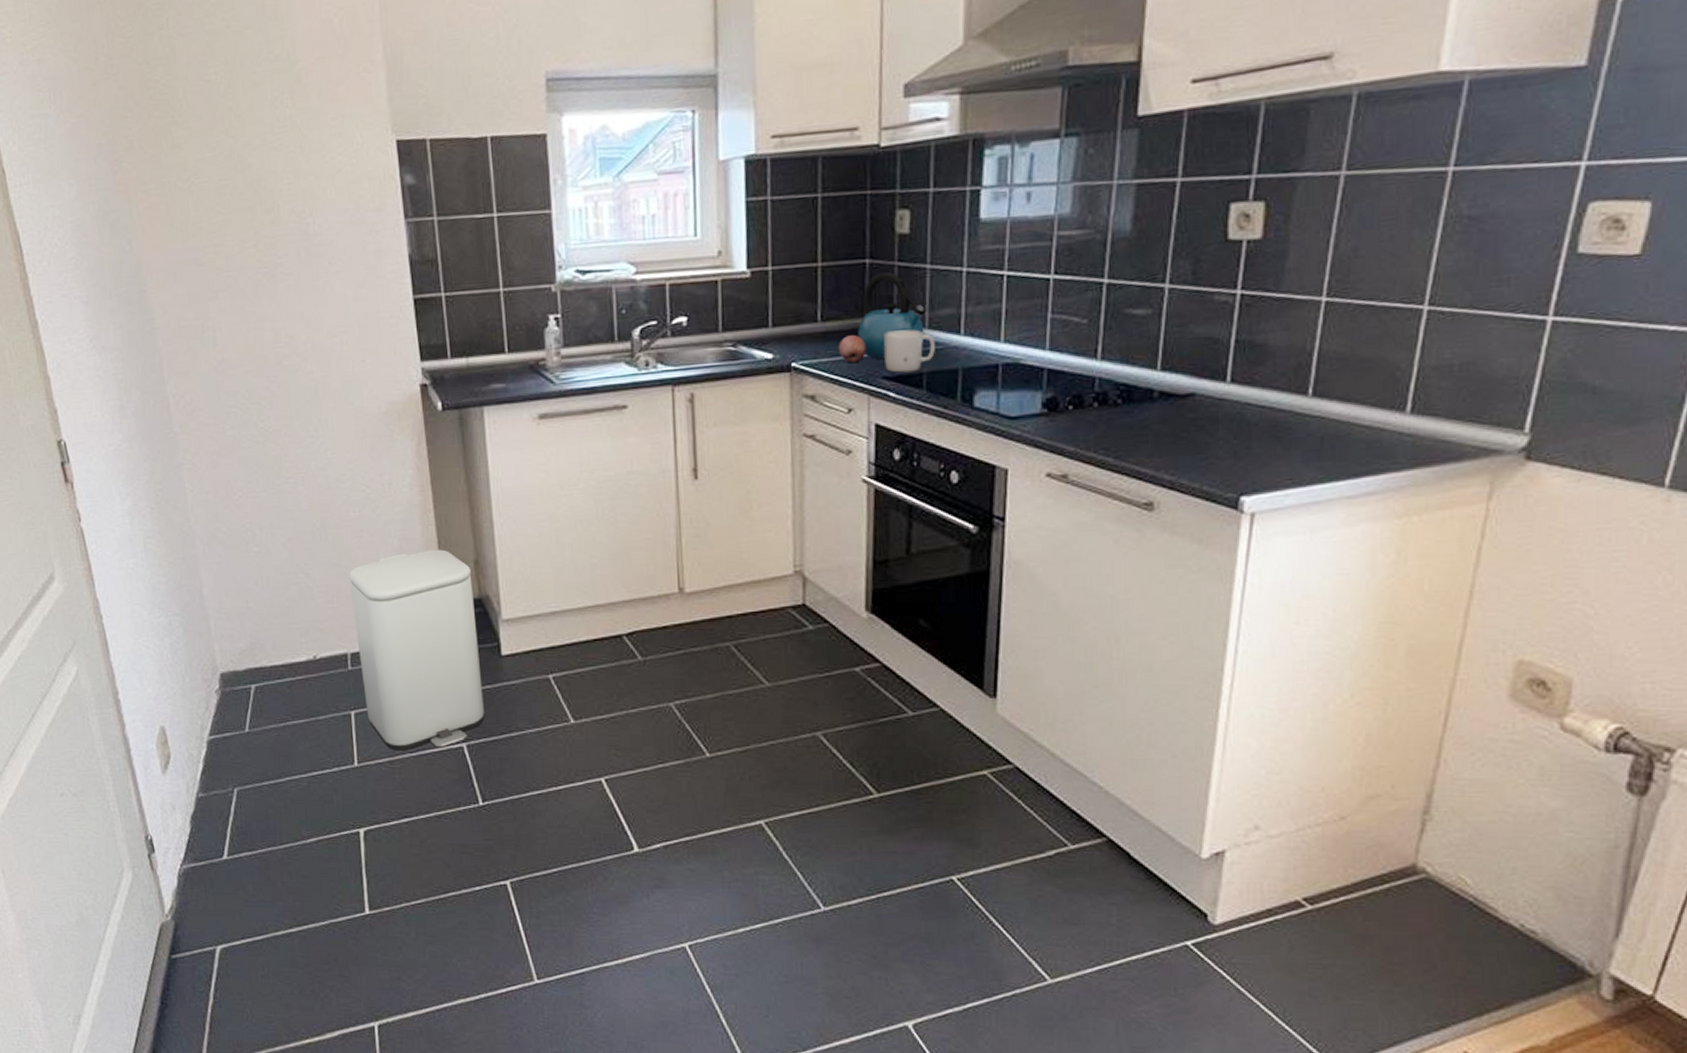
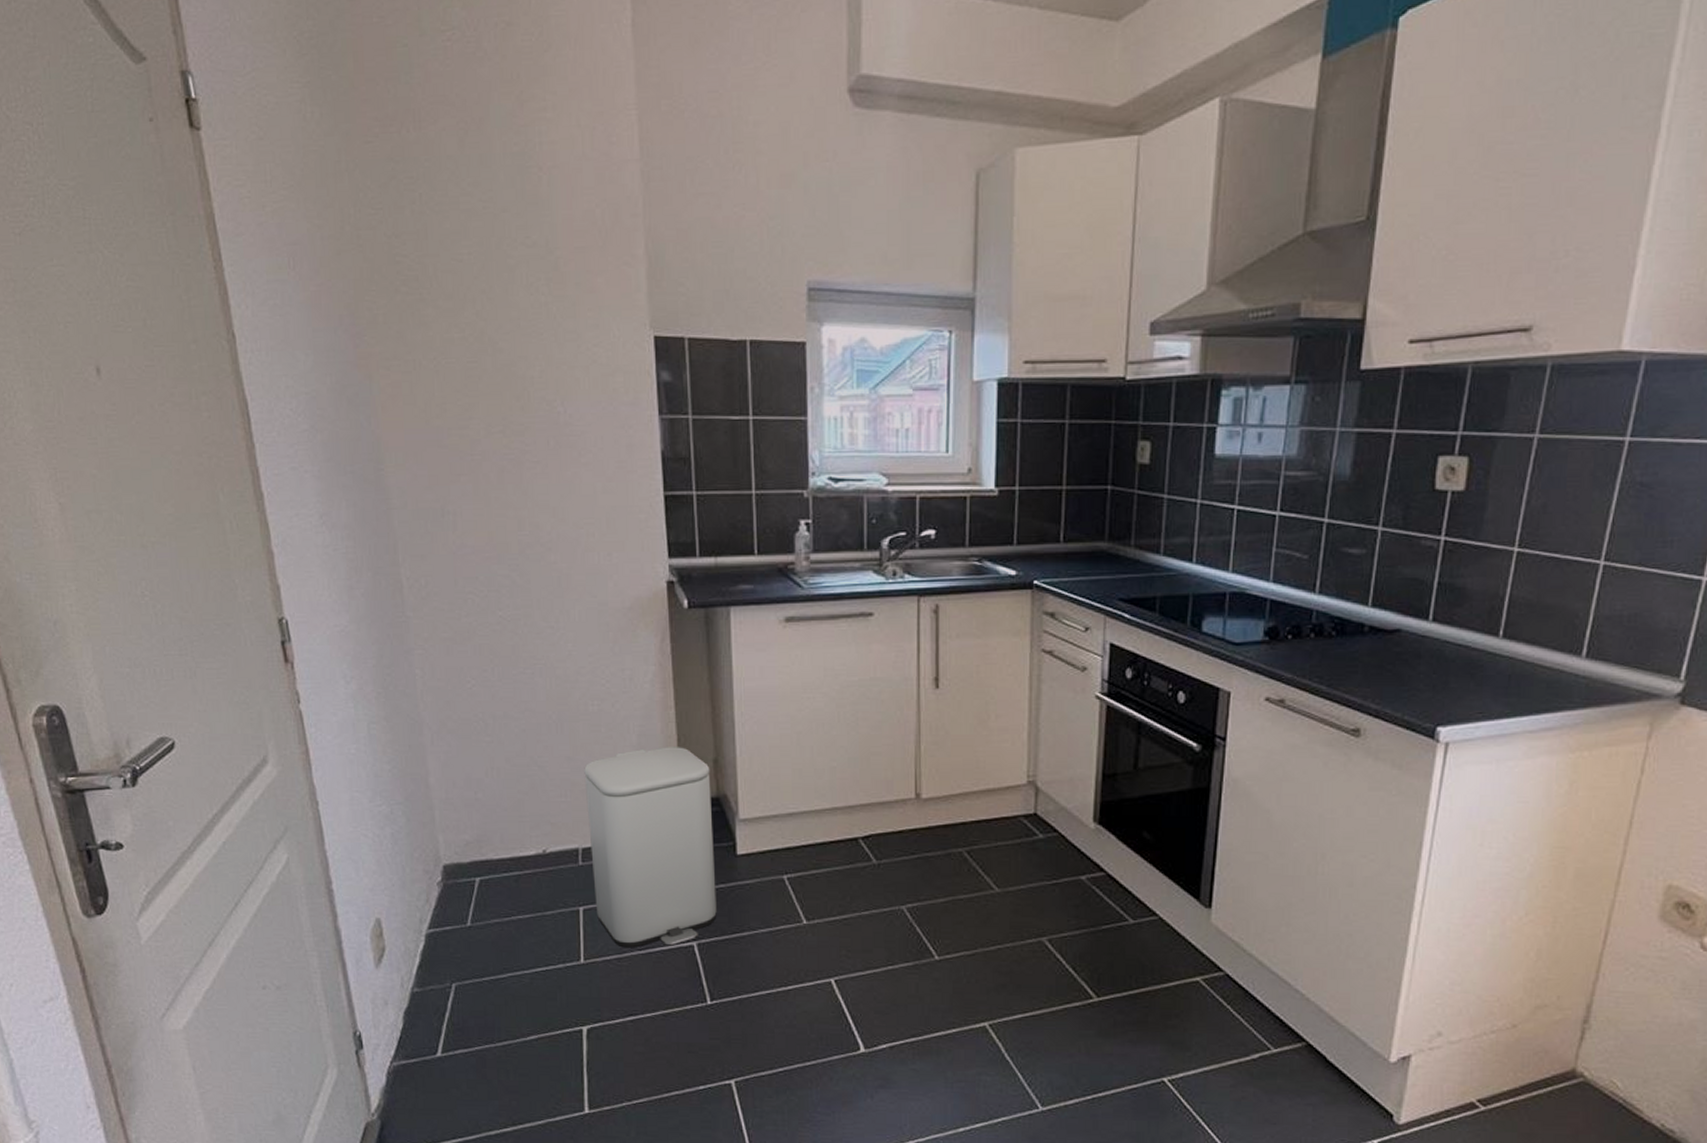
fruit: present [838,335,867,364] -> none [1078,557,1105,584]
kettle: present [858,272,927,360] -> none [1098,500,1163,582]
mug: present [884,330,935,373] -> none [1121,555,1168,596]

